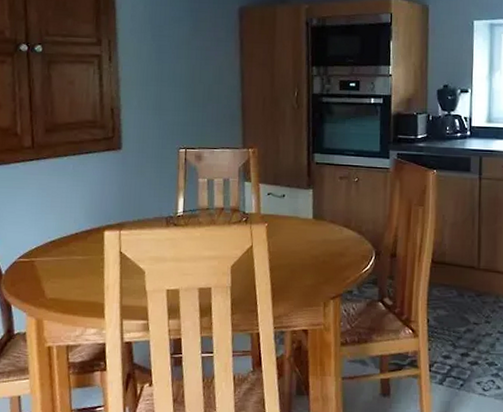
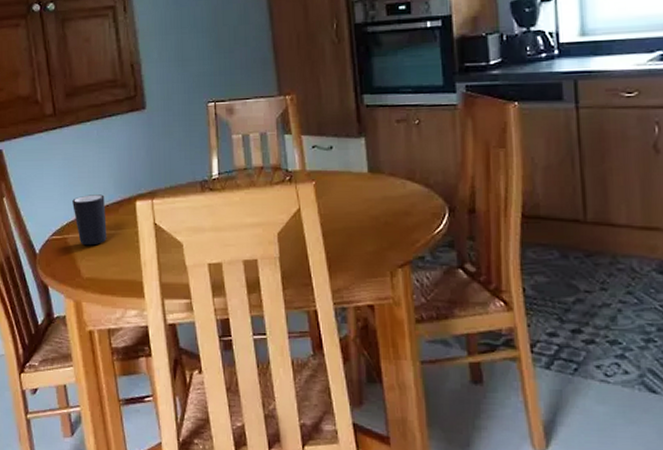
mug: none [42,222,75,269] -> present [72,194,107,246]

